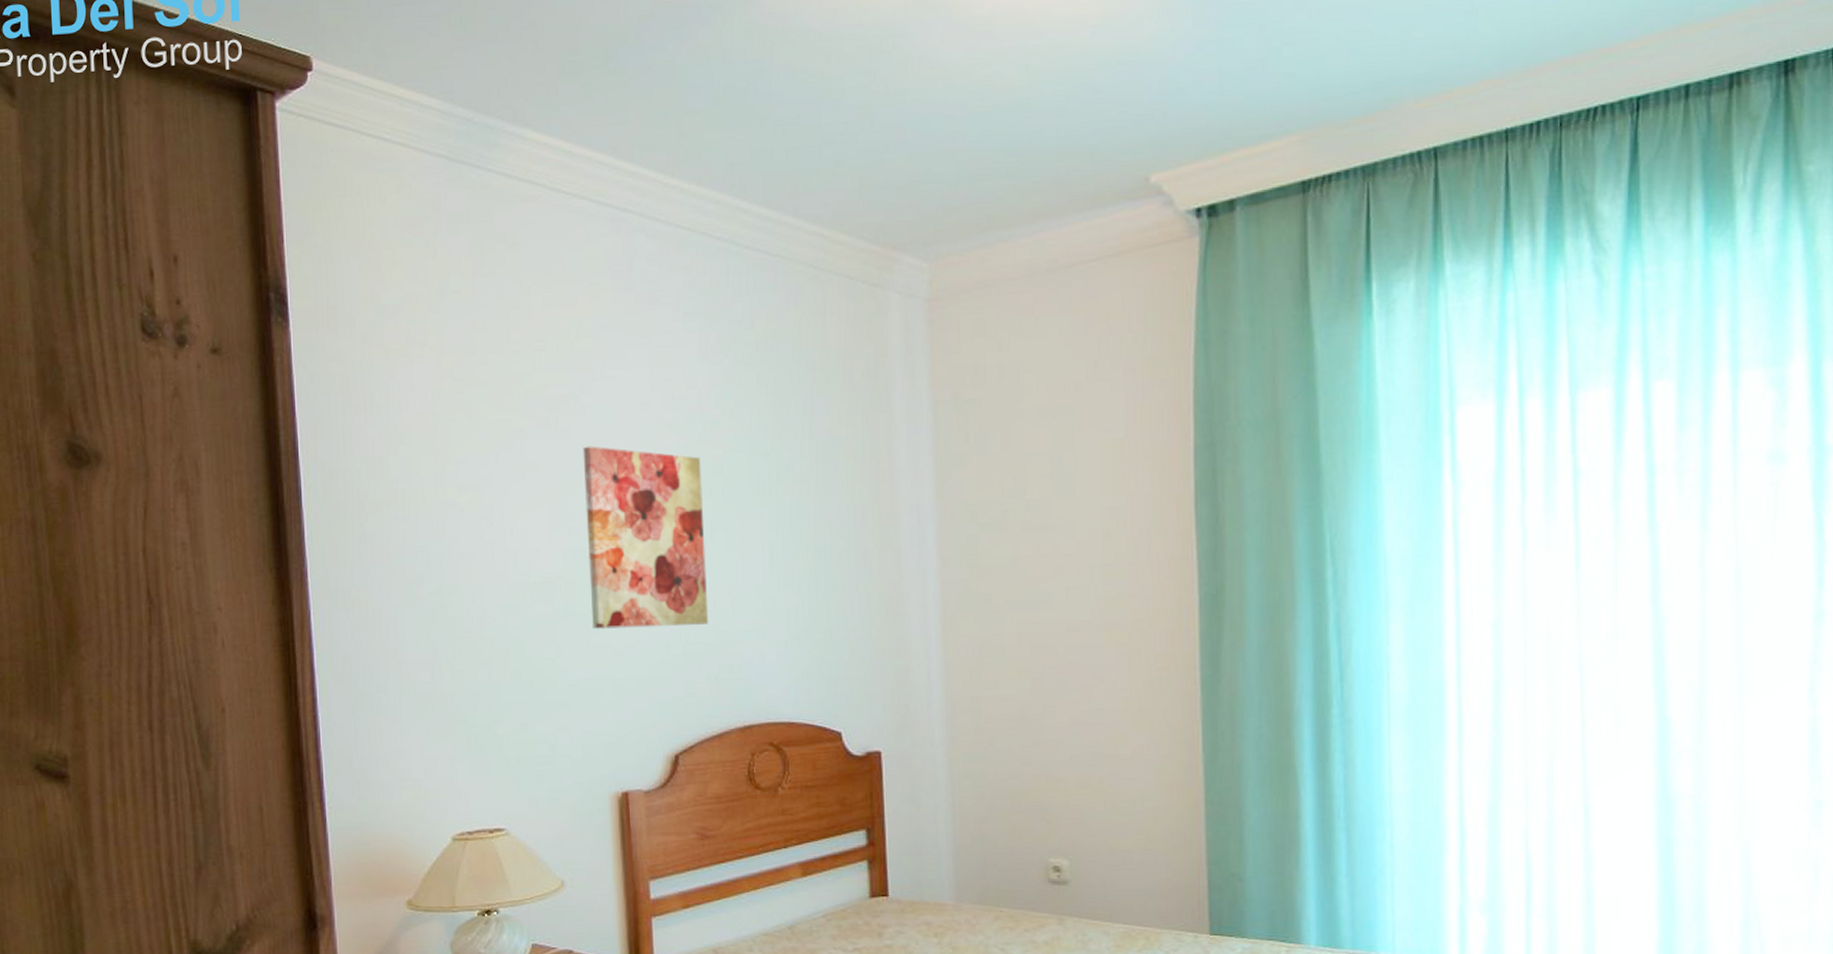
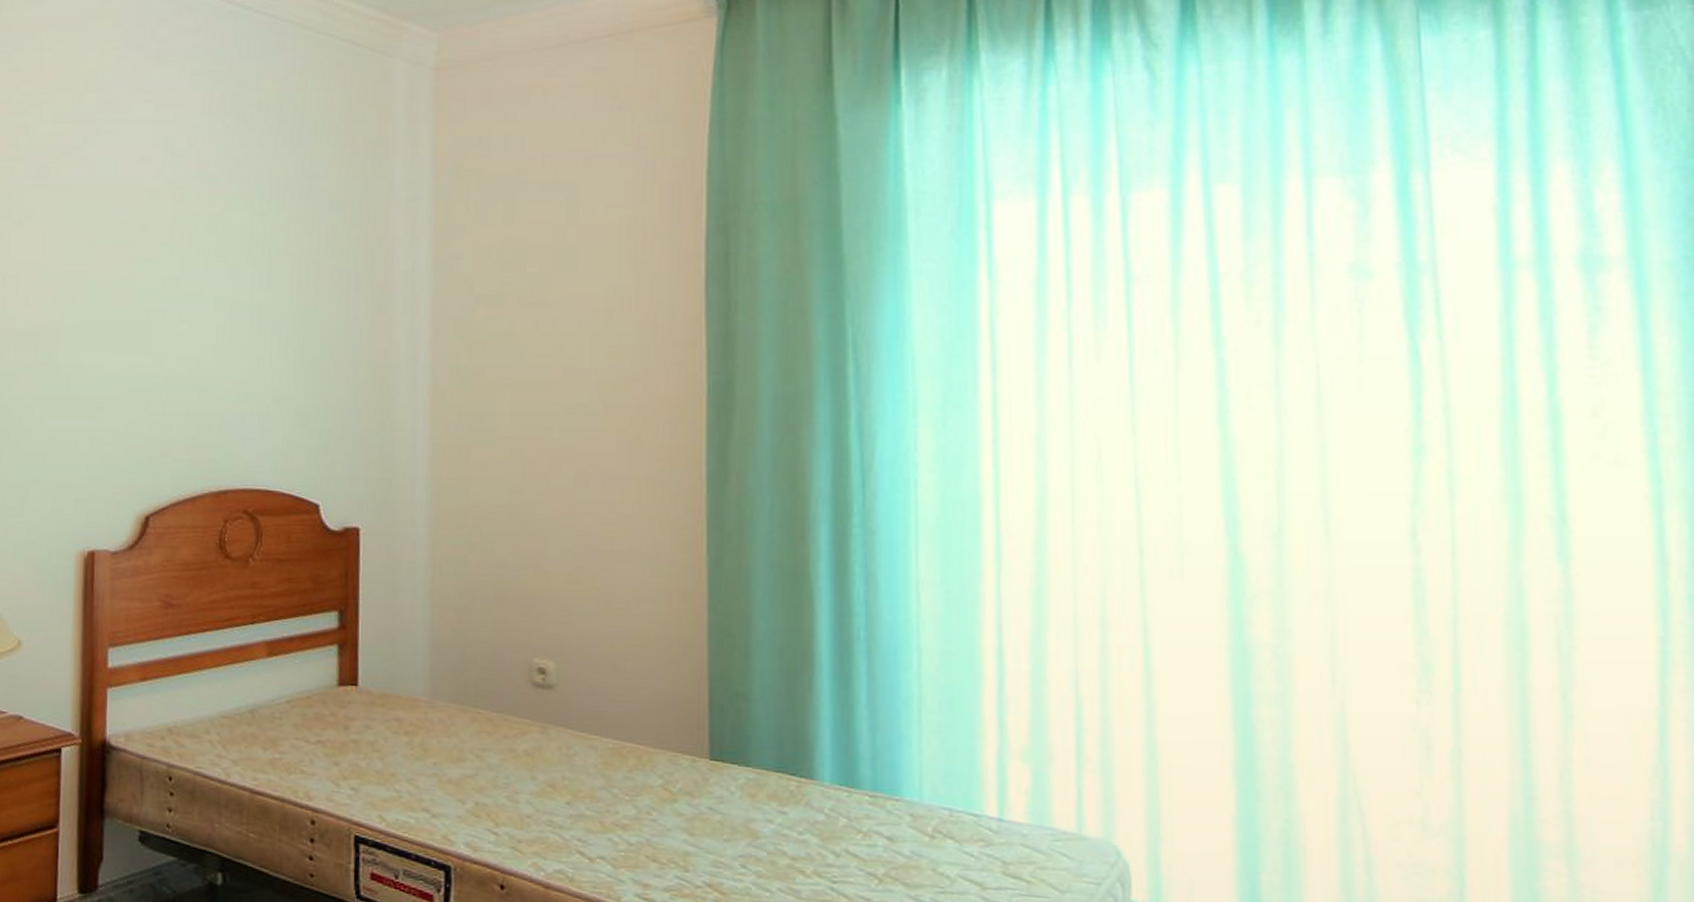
wall art: present [582,446,709,630] -> none [73,197,196,383]

